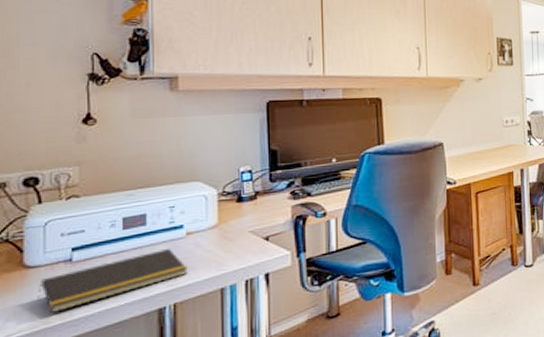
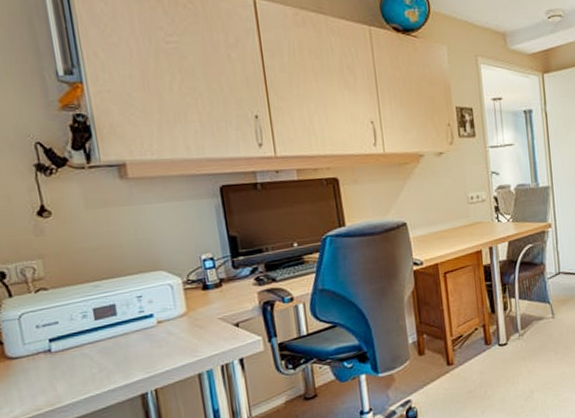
notepad: present [37,248,188,313] -> none [23,336,164,400]

